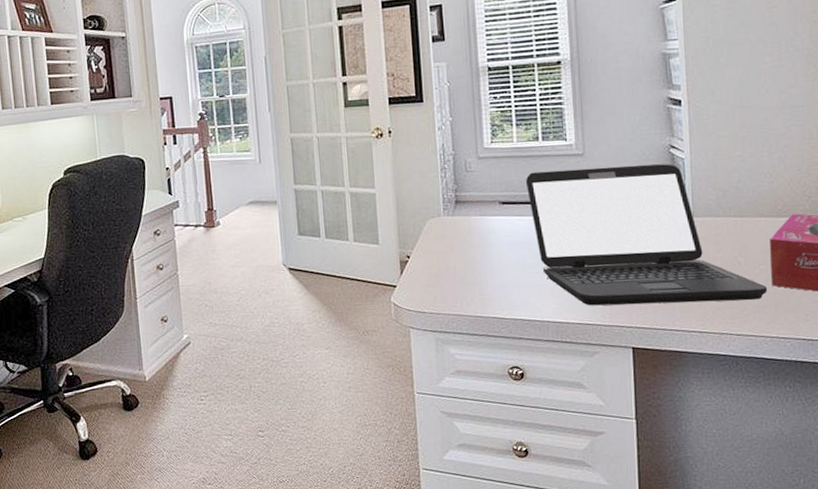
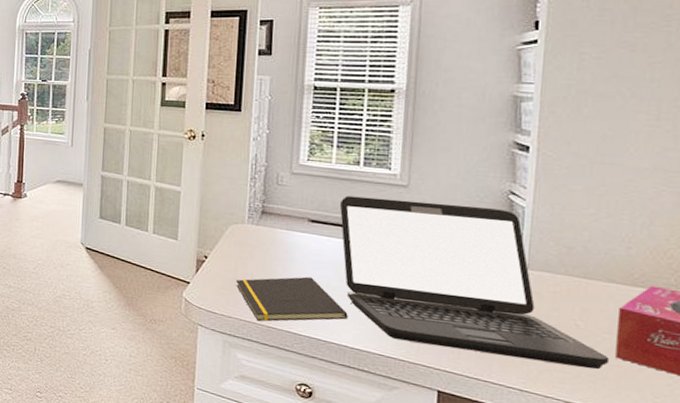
notepad: none [439,259,546,313] -> present [235,276,348,322]

